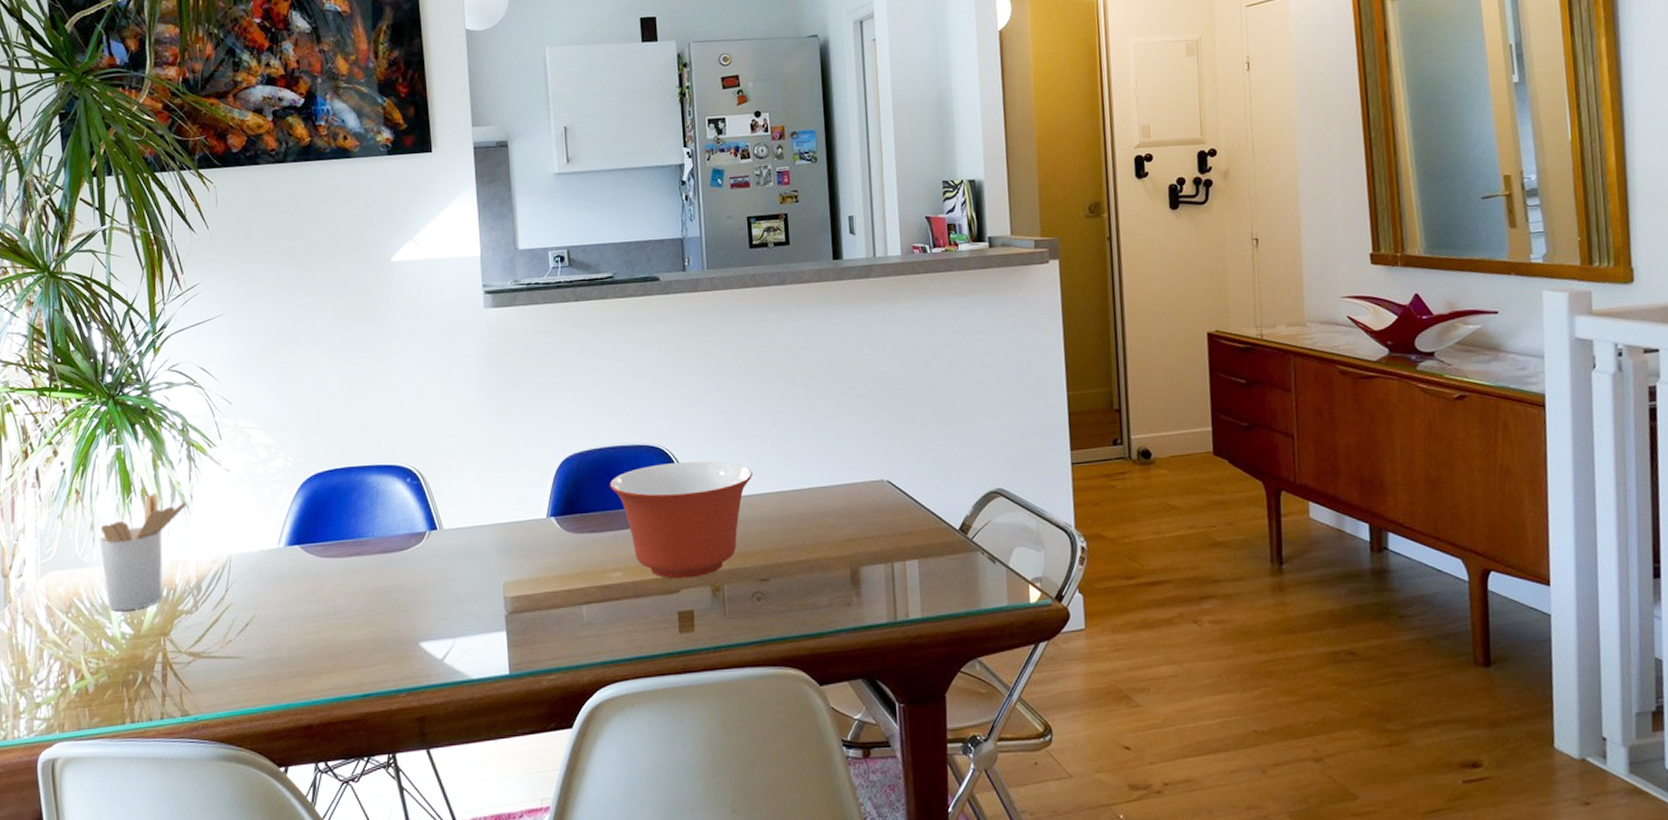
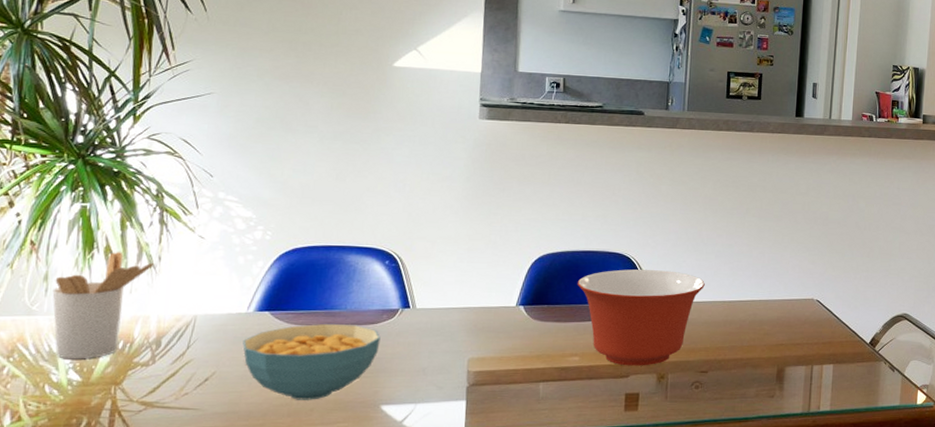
cereal bowl: none [277,553,411,642] -> present [243,323,380,400]

